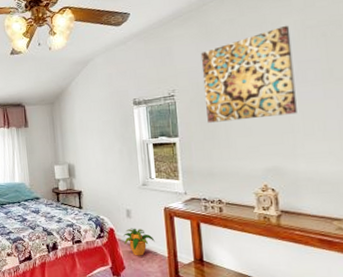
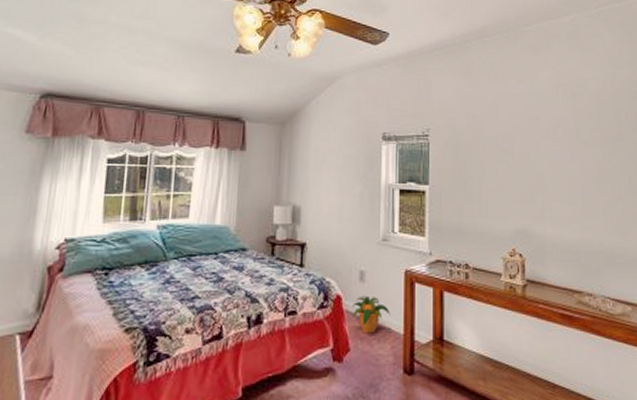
wall art: present [200,25,297,123] -> none [459,79,547,173]

